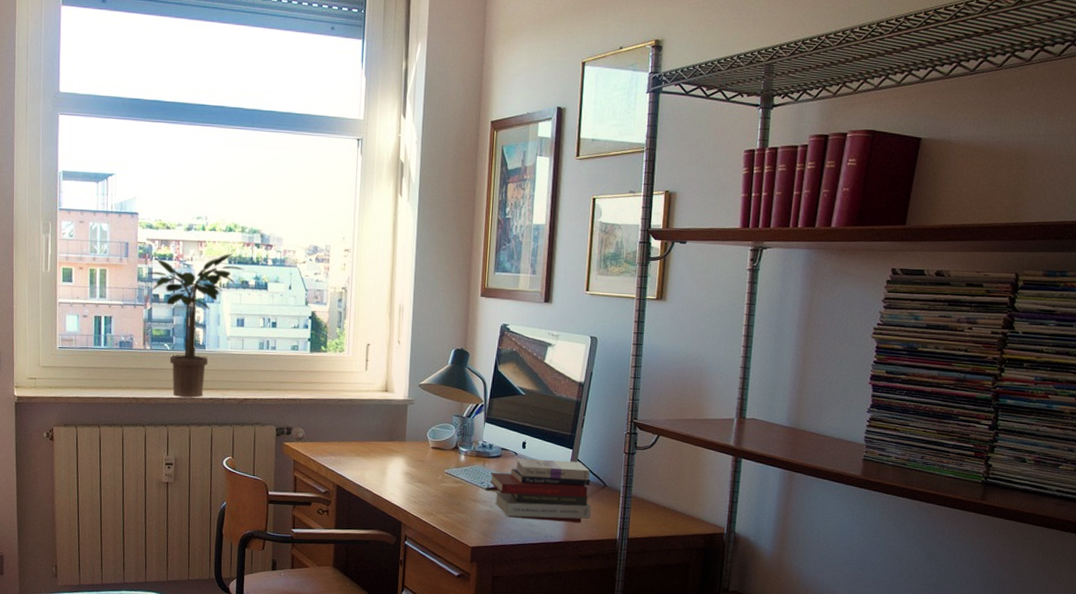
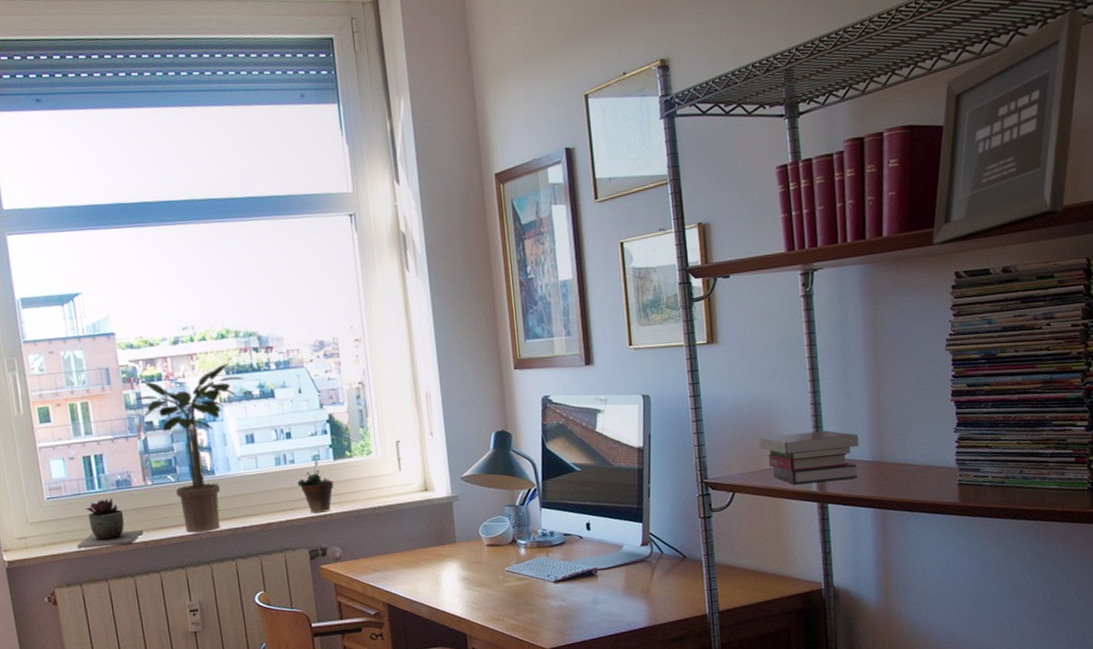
succulent plant: none [78,355,136,398] -> present [76,498,143,550]
succulent plant: none [275,350,307,397] -> present [297,460,334,514]
books: present [490,458,591,523] -> none [556,535,674,610]
books: none [687,390,780,439] -> present [758,430,860,484]
picture frame: none [875,46,1051,243] -> present [932,9,1084,246]

